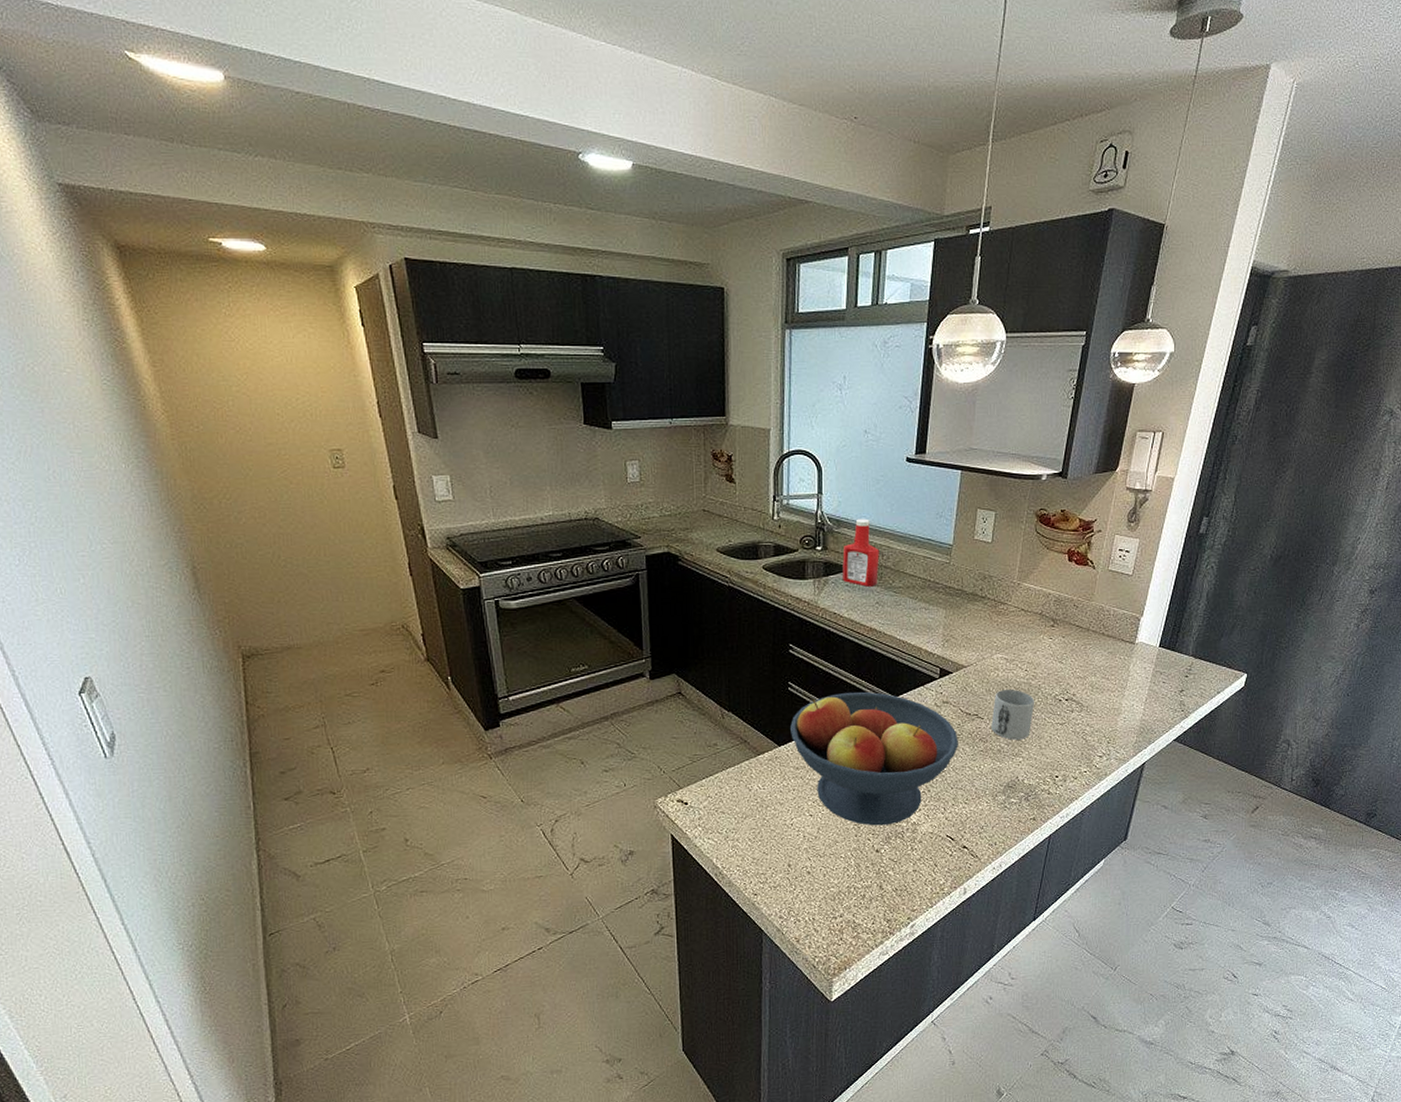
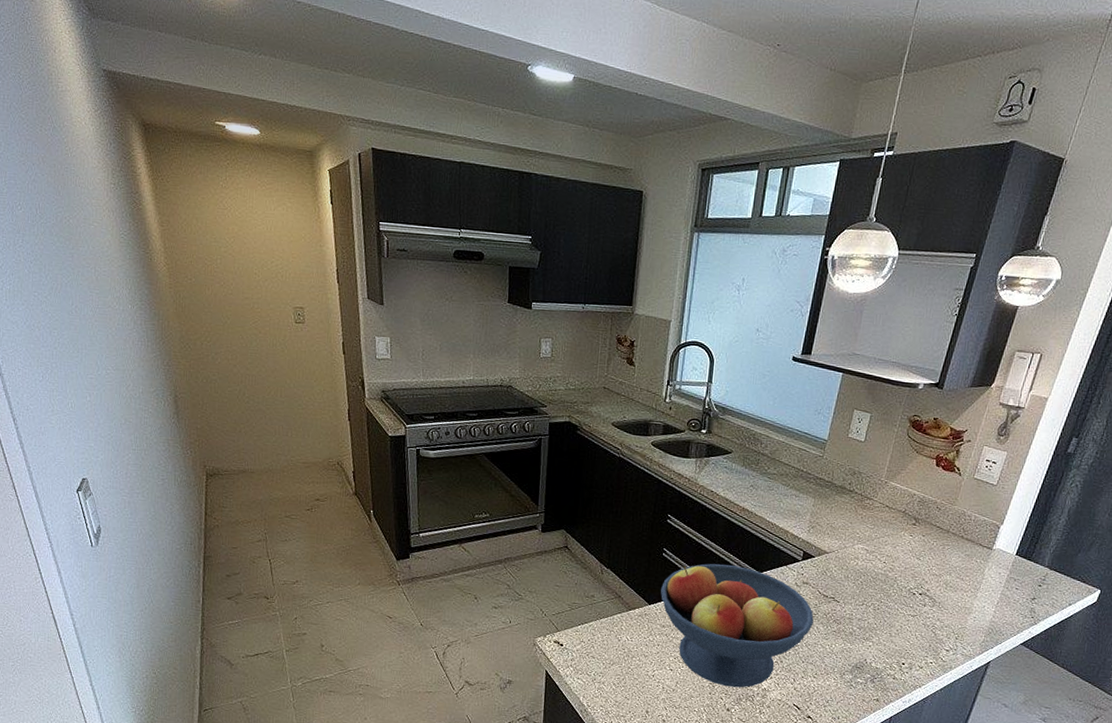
ketchup bottle: present [842,518,879,587] -> none [721,408,759,471]
mug: present [991,689,1035,740] -> none [846,577,890,626]

